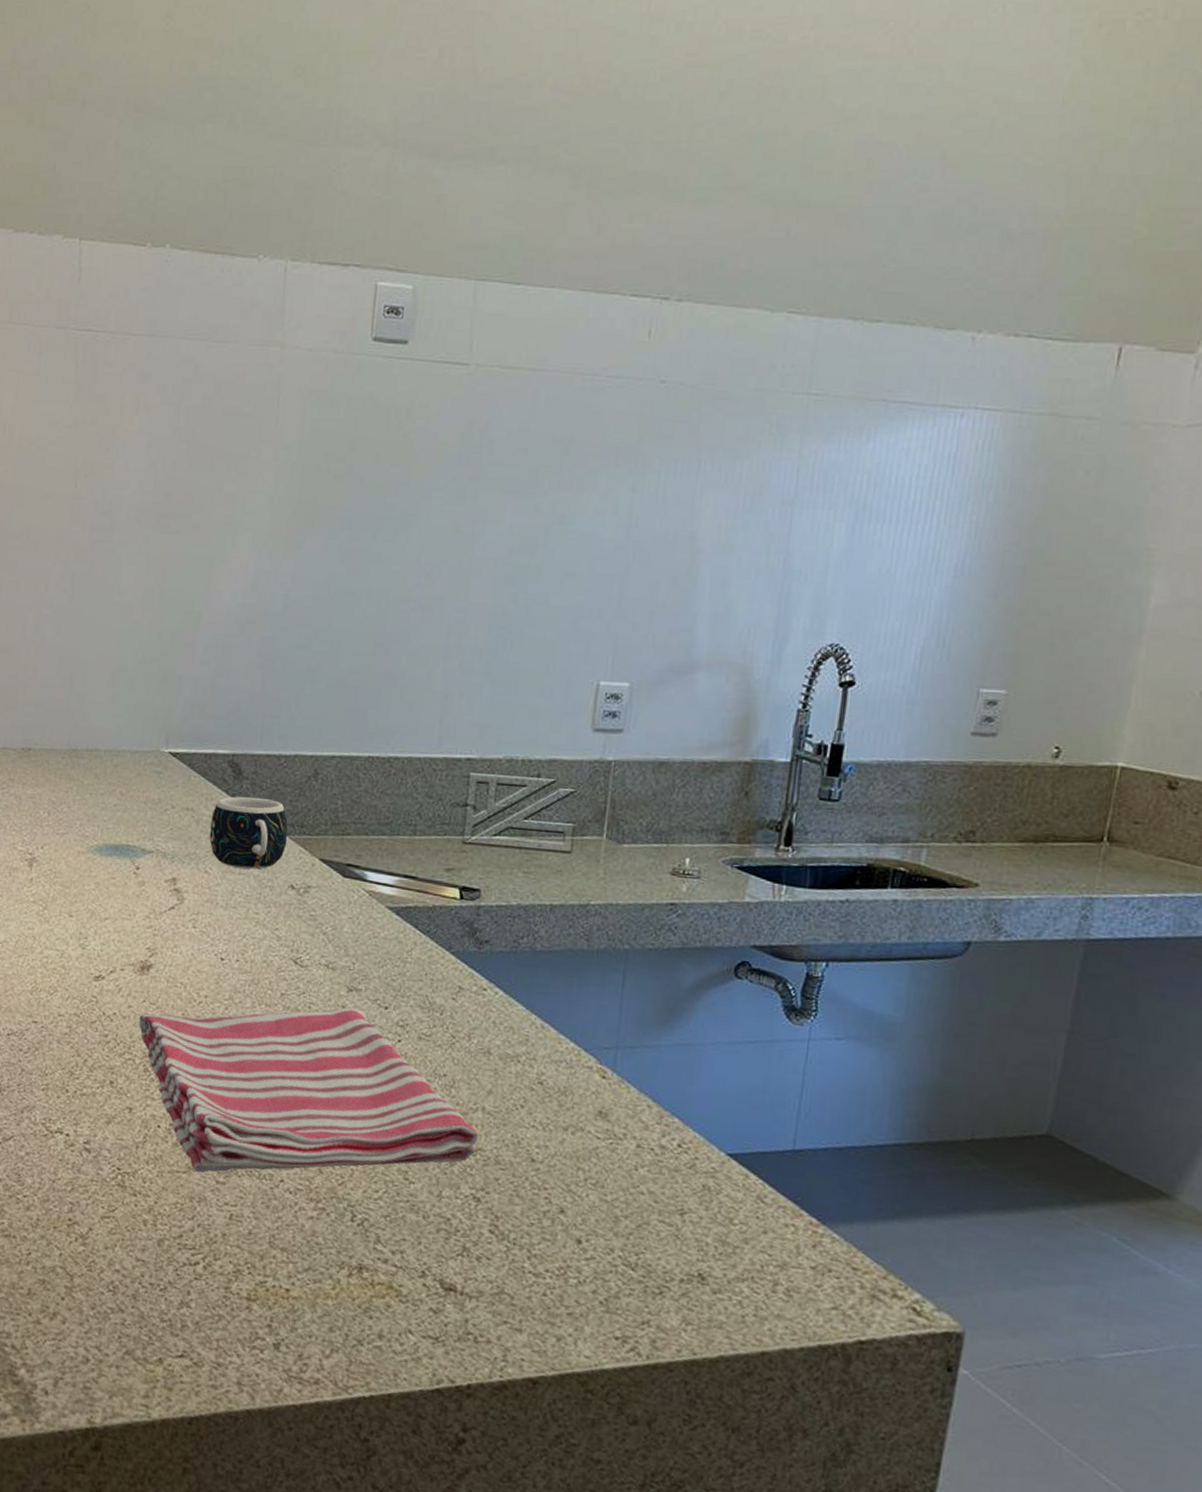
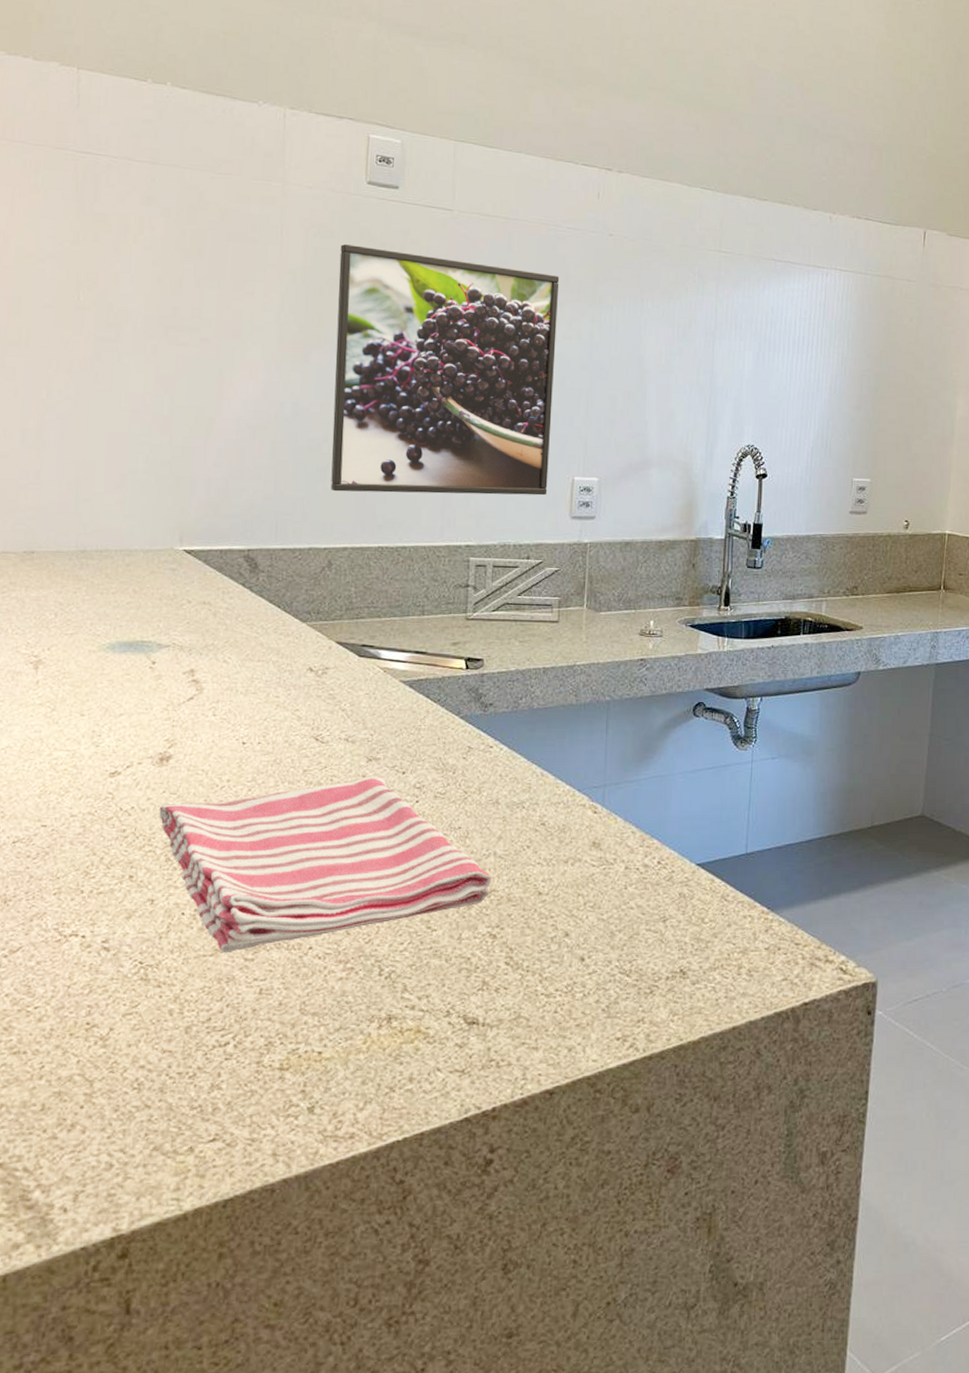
mug: present [209,796,288,870] -> none [227,588,305,656]
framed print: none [320,413,595,703] -> present [331,244,560,496]

